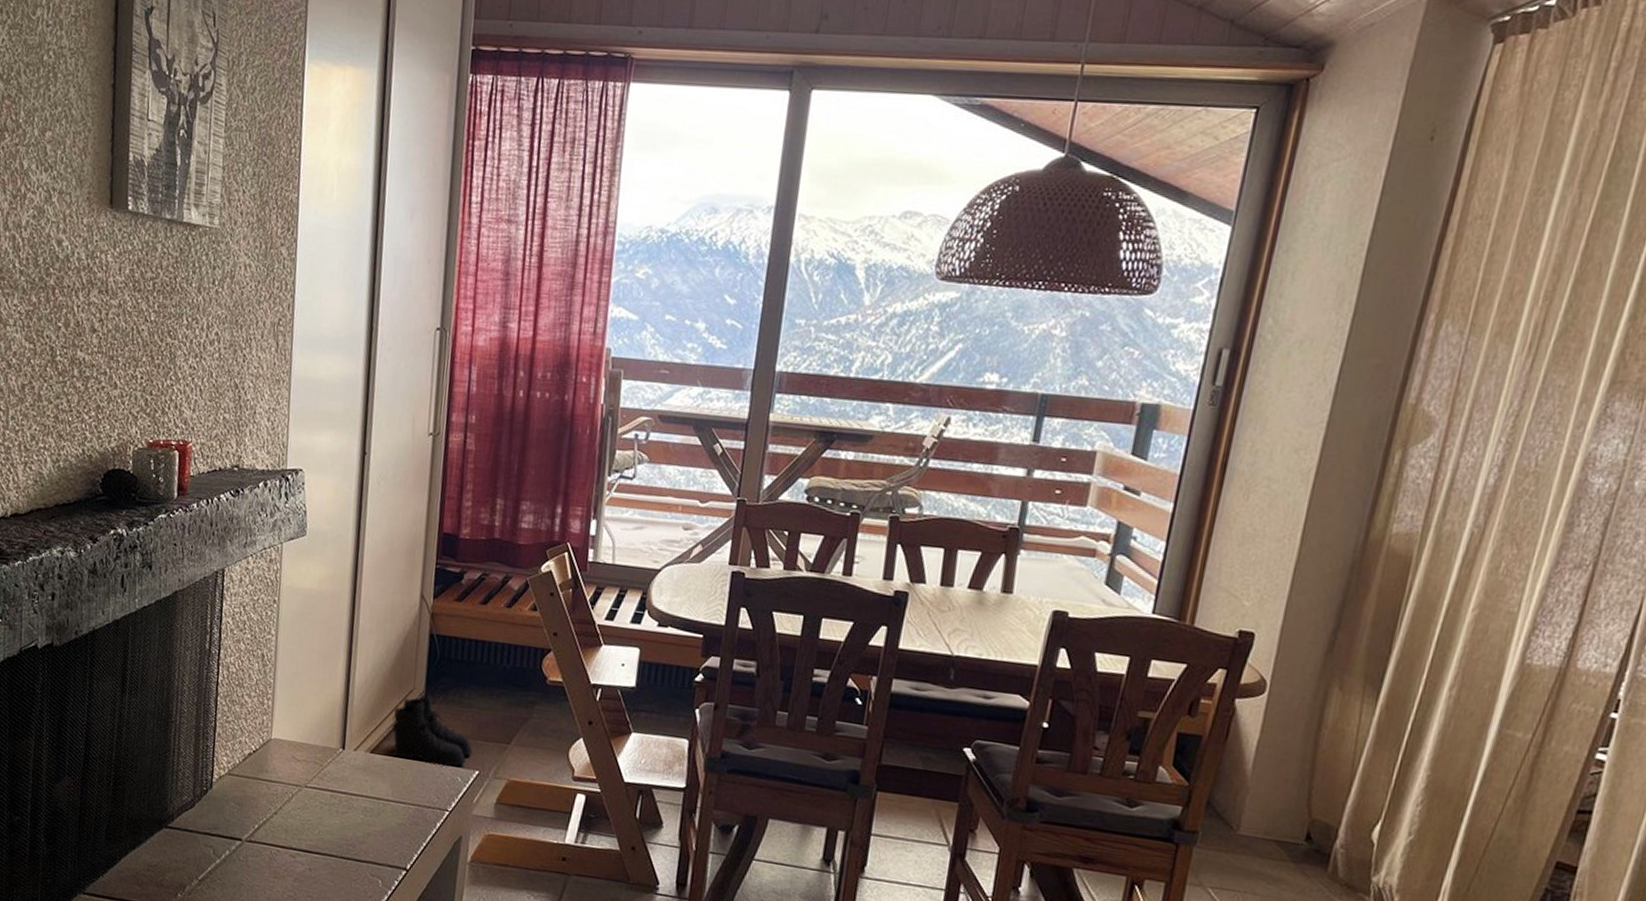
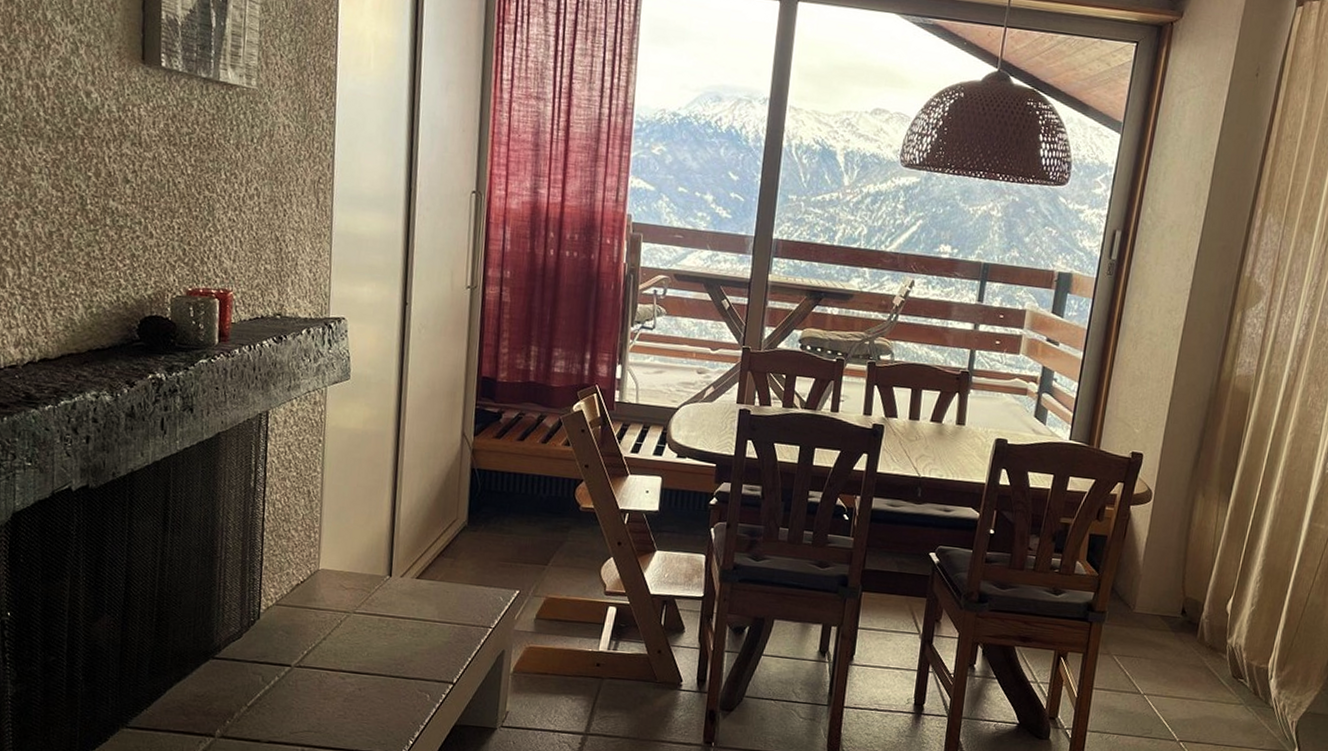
boots: present [390,694,473,768] -> none [435,523,514,589]

